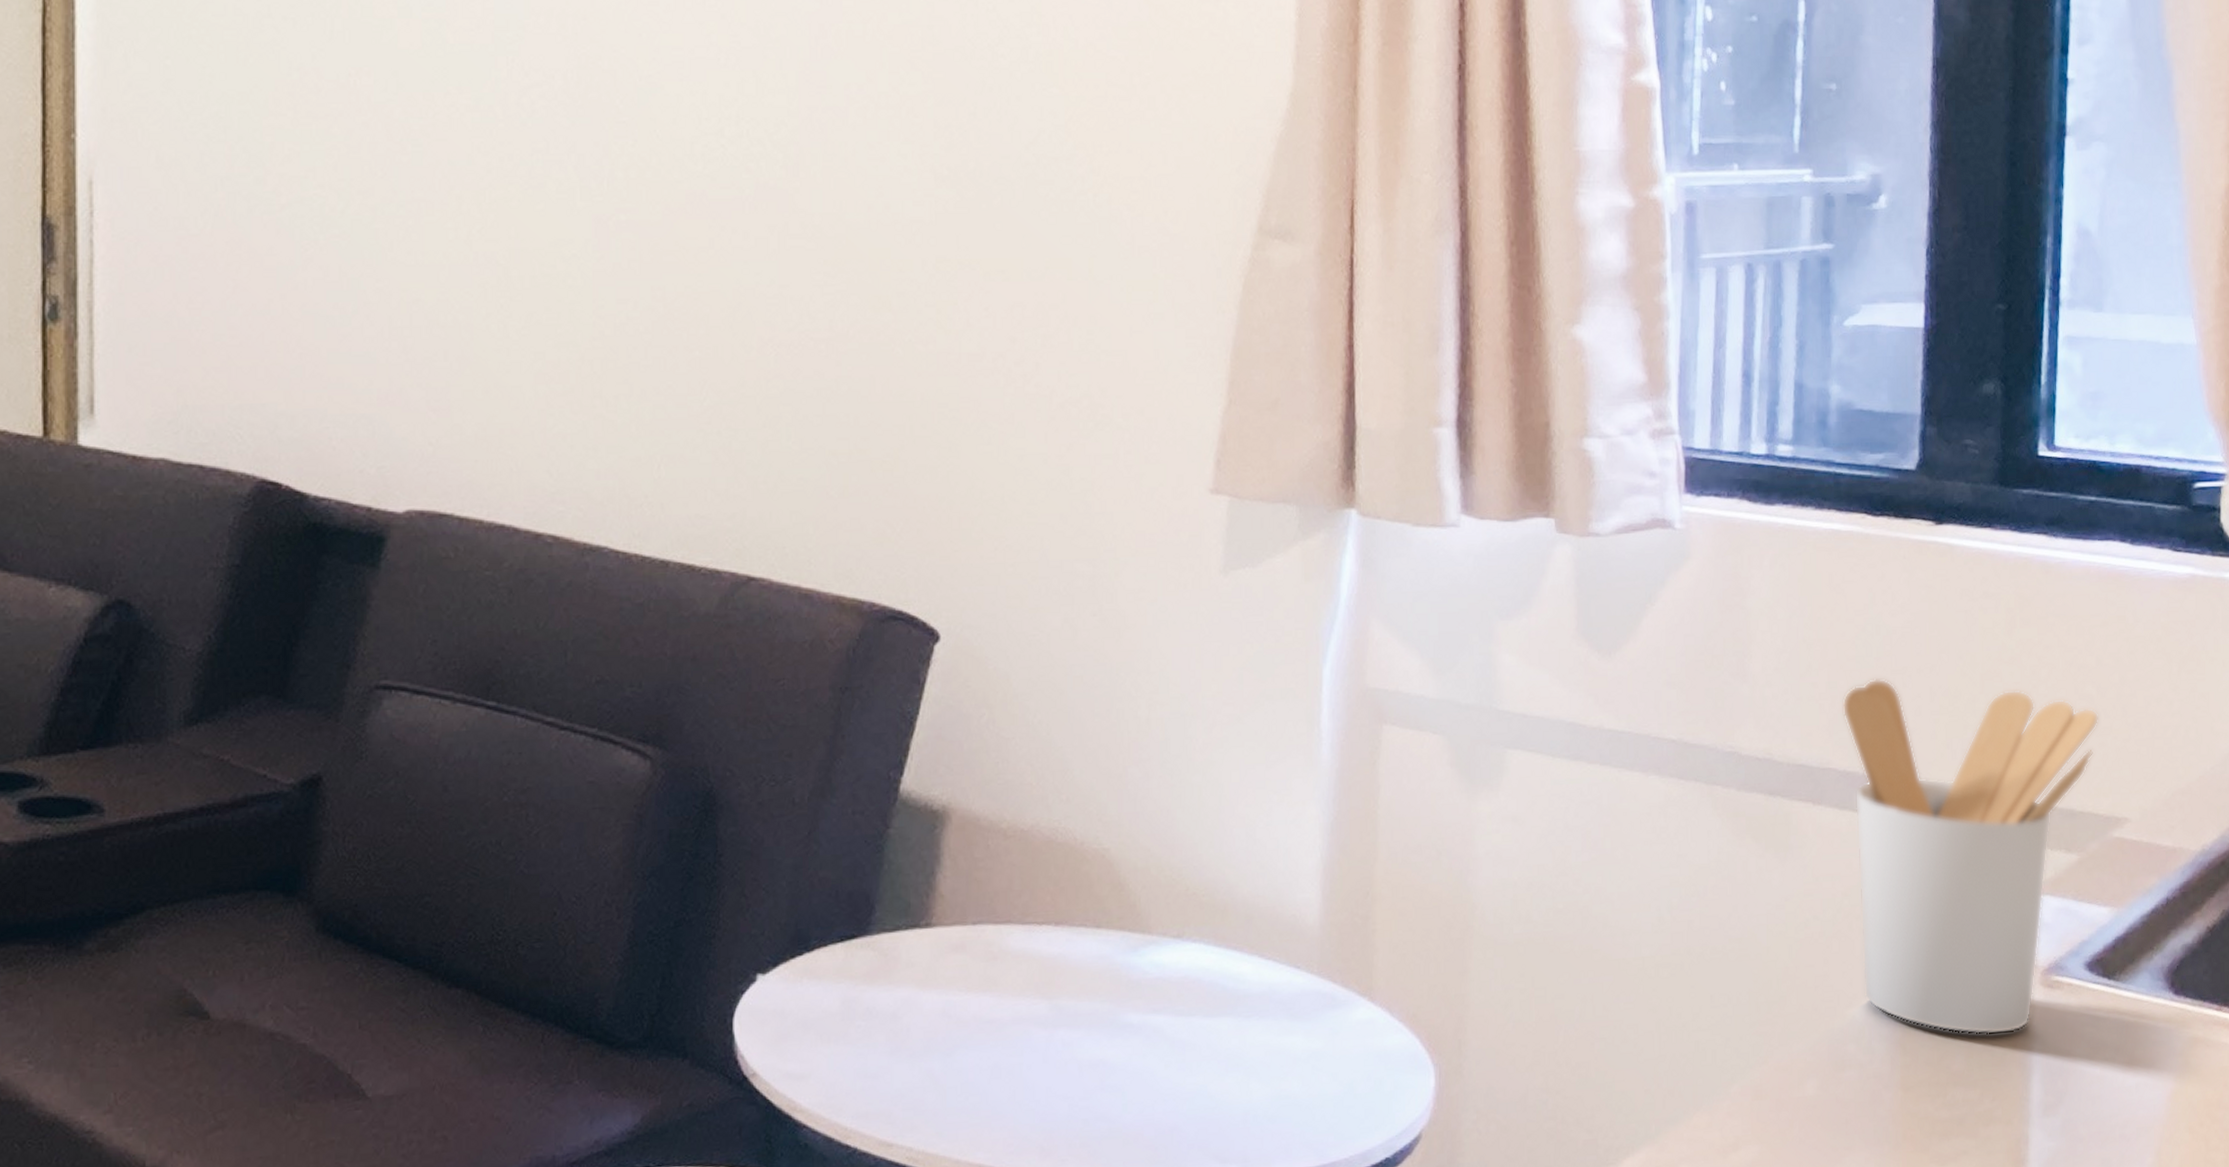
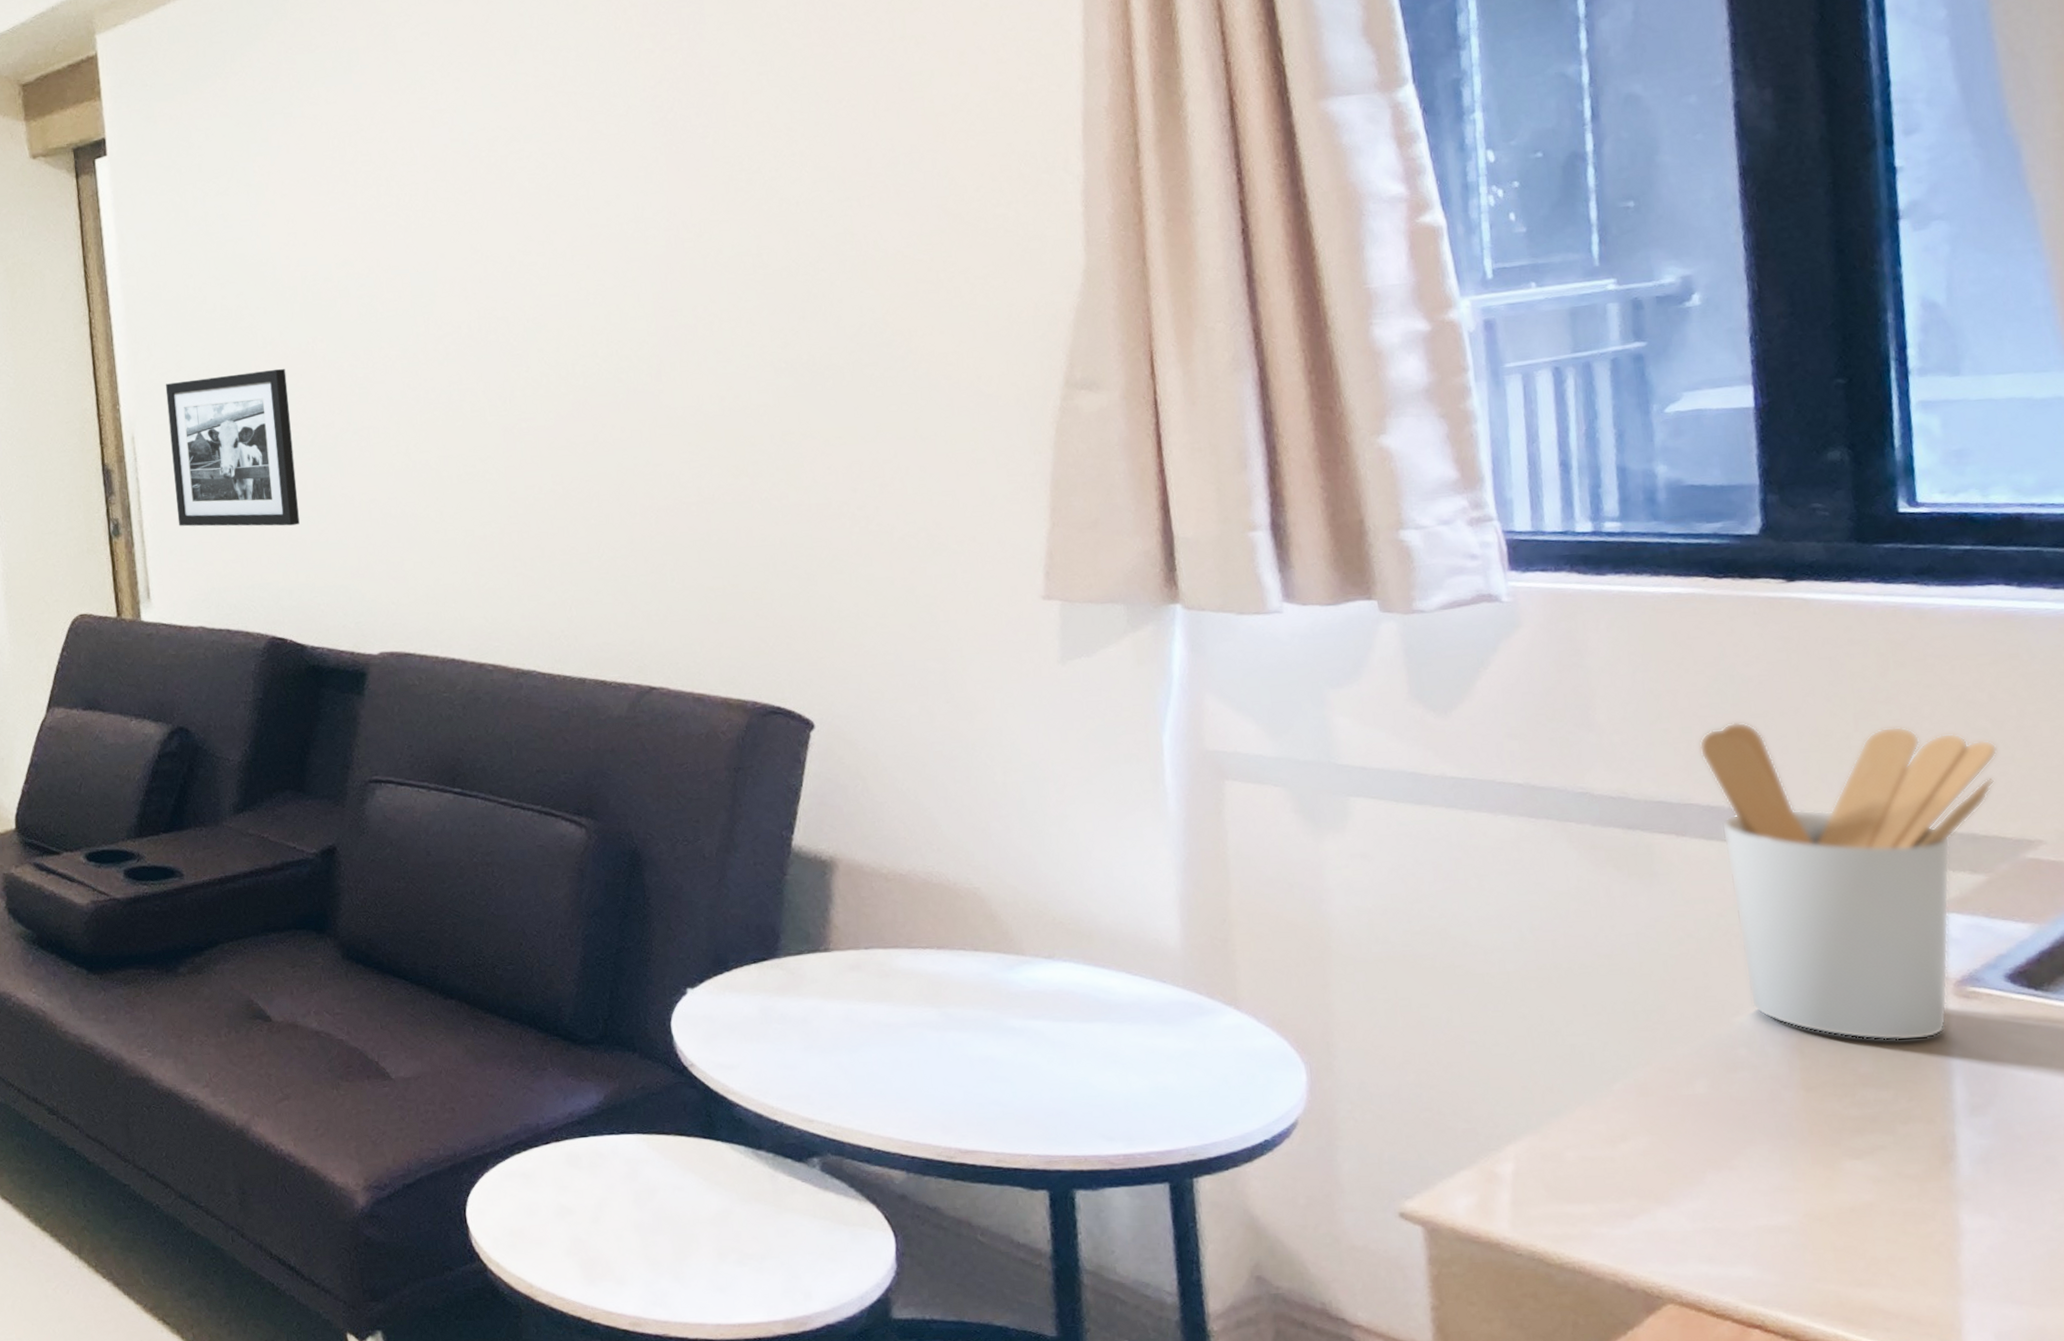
picture frame: none [144,106,316,326] -> present [165,369,300,527]

